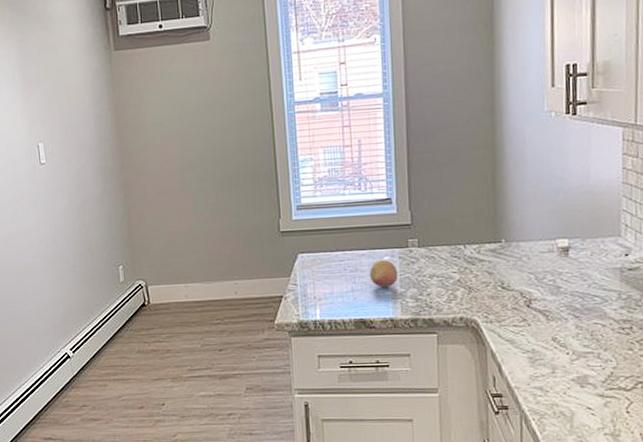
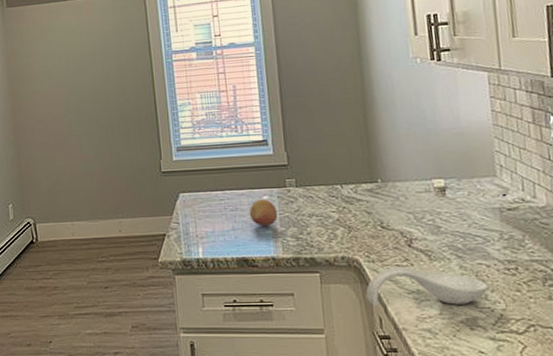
spoon rest: none [481,327,602,366] -> present [365,267,489,306]

